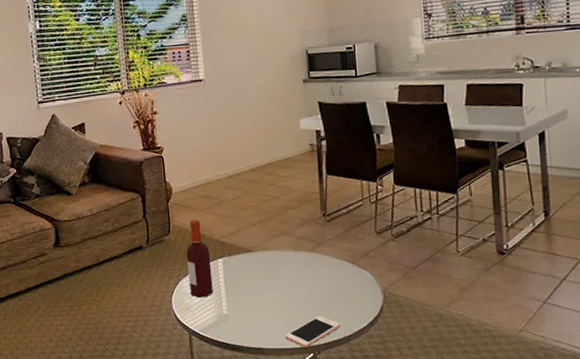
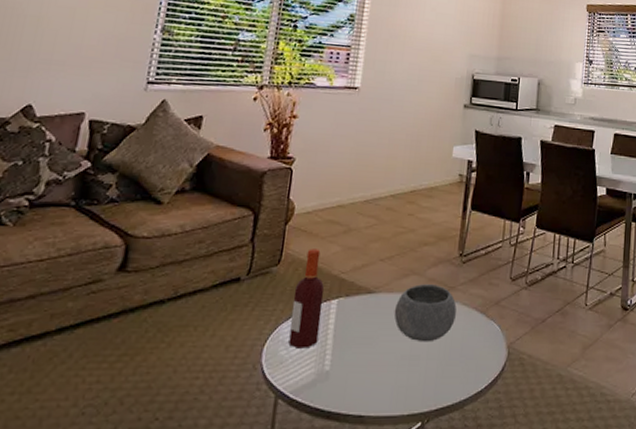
bowl: none [272,242,329,290] -> present [394,284,457,342]
cell phone: present [285,315,340,347] -> none [392,374,457,415]

